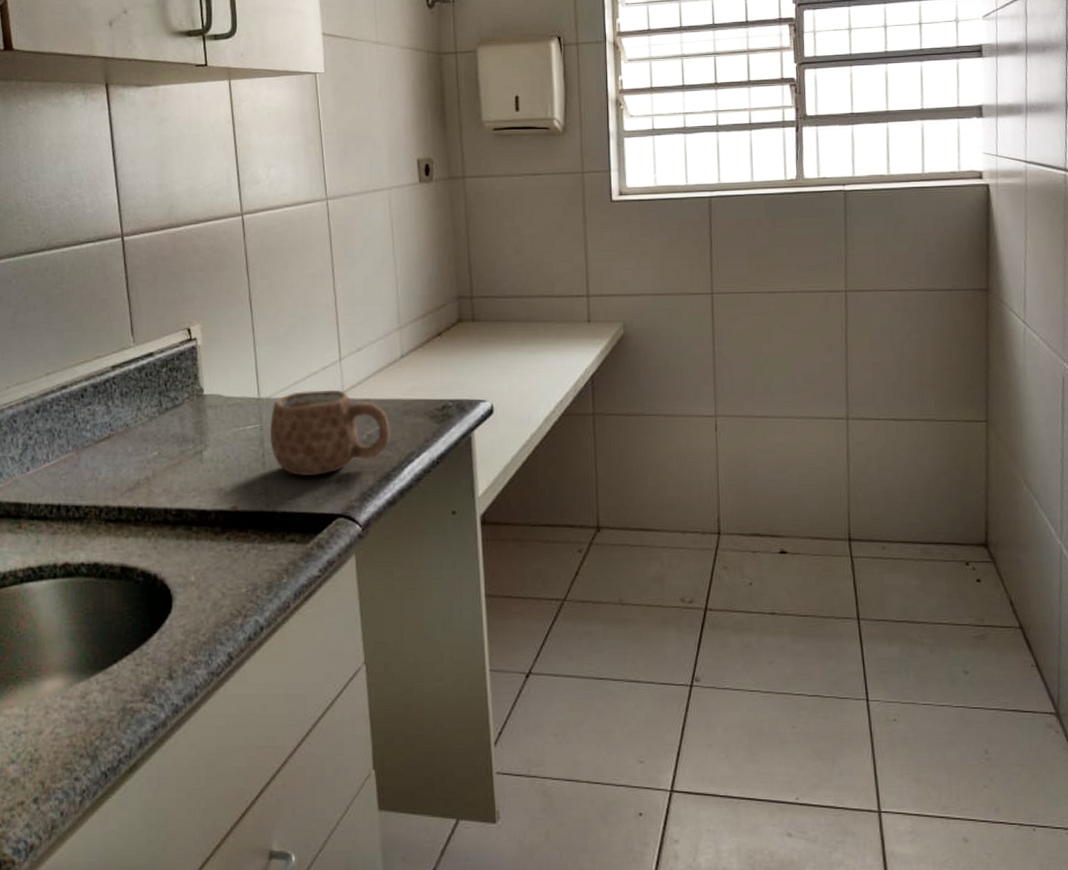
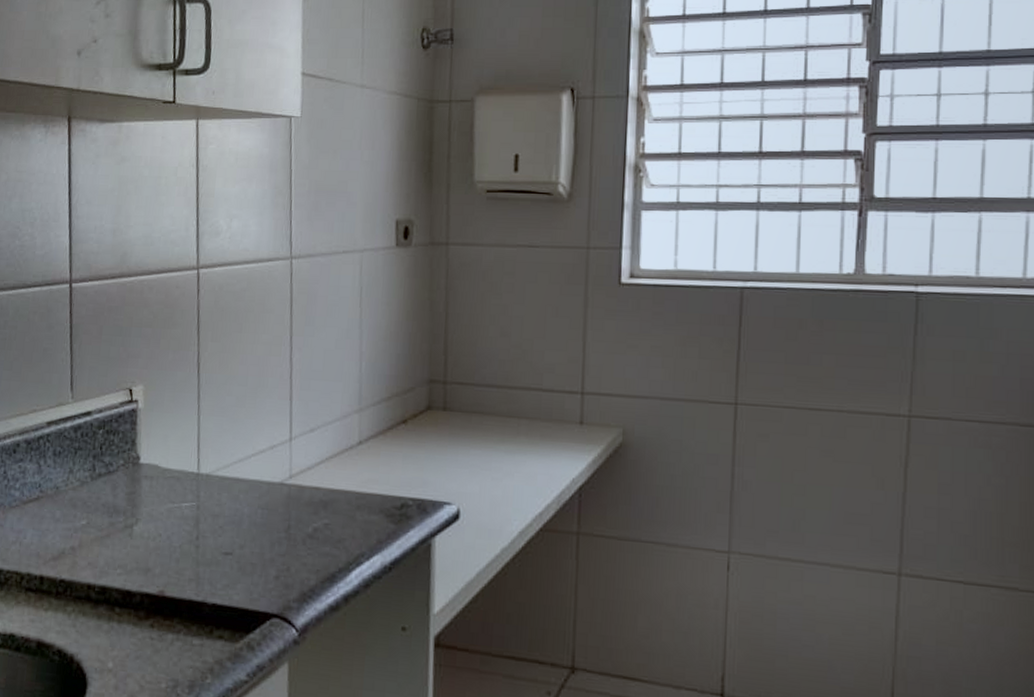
mug: present [269,389,390,477] -> none [205,470,340,567]

